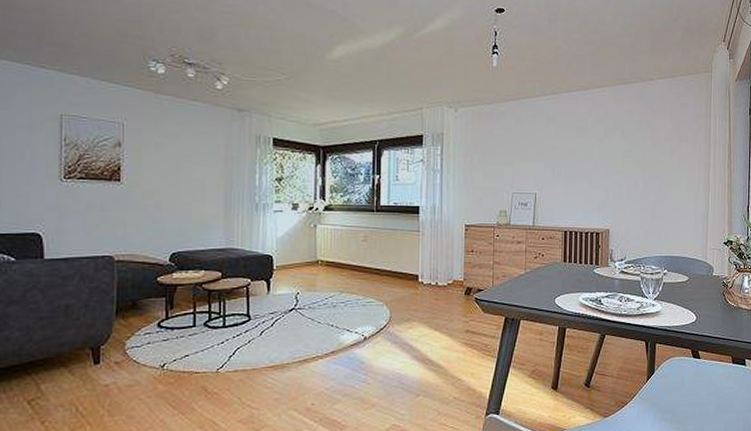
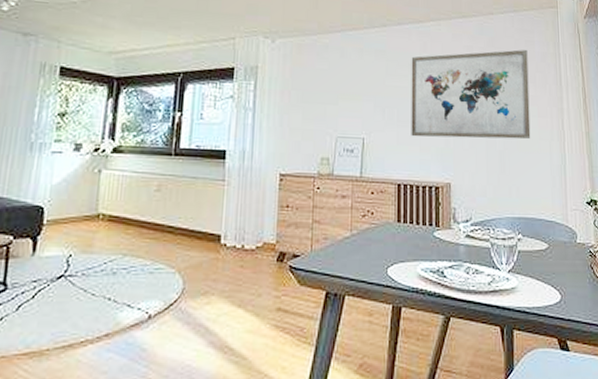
wall art: none [576,112,682,192] -> present [411,50,531,140]

